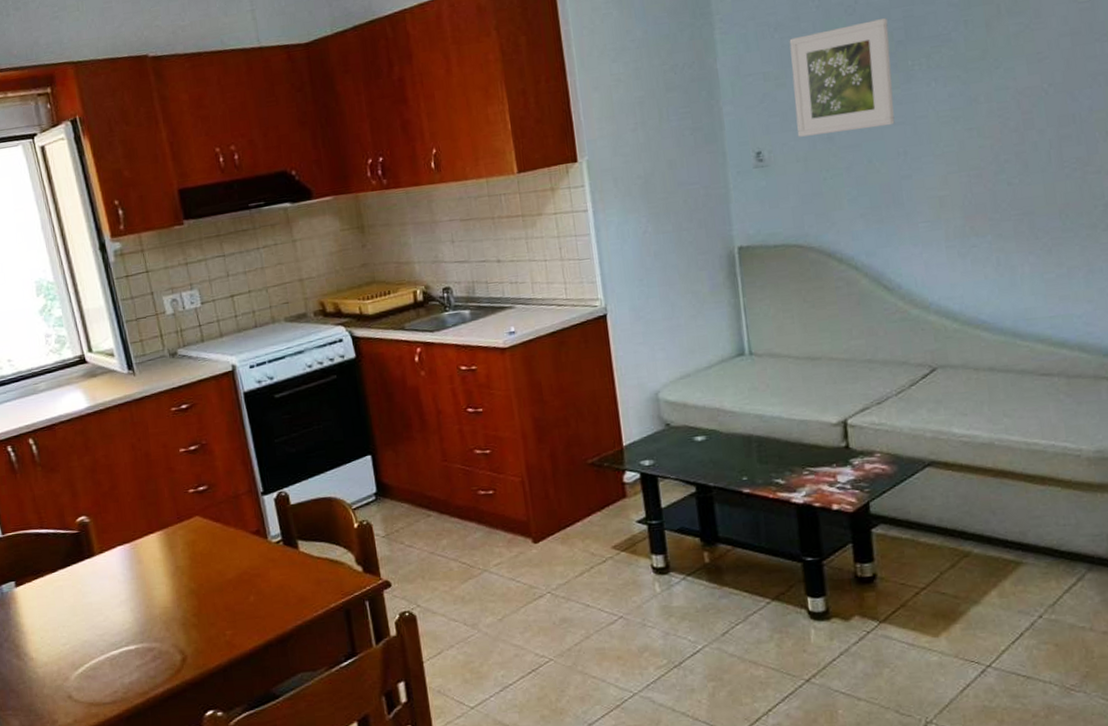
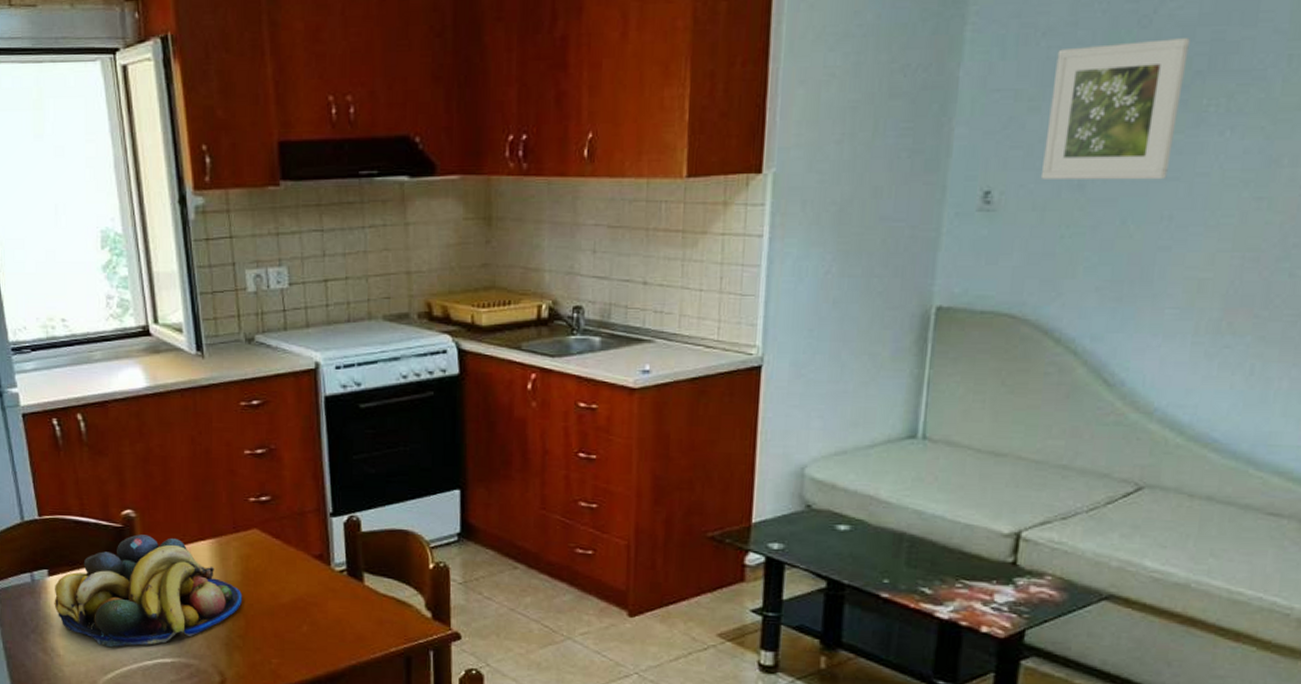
fruit bowl: none [22,535,193,644] -> present [54,534,243,648]

